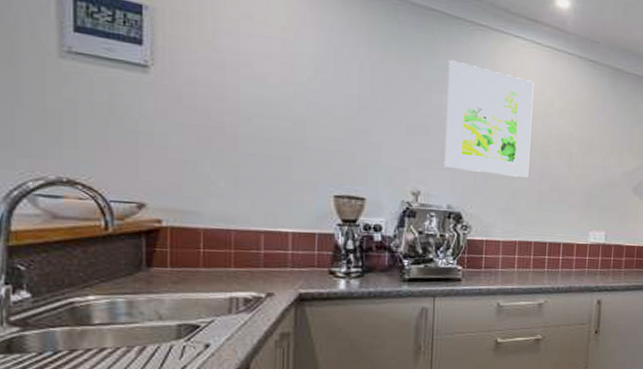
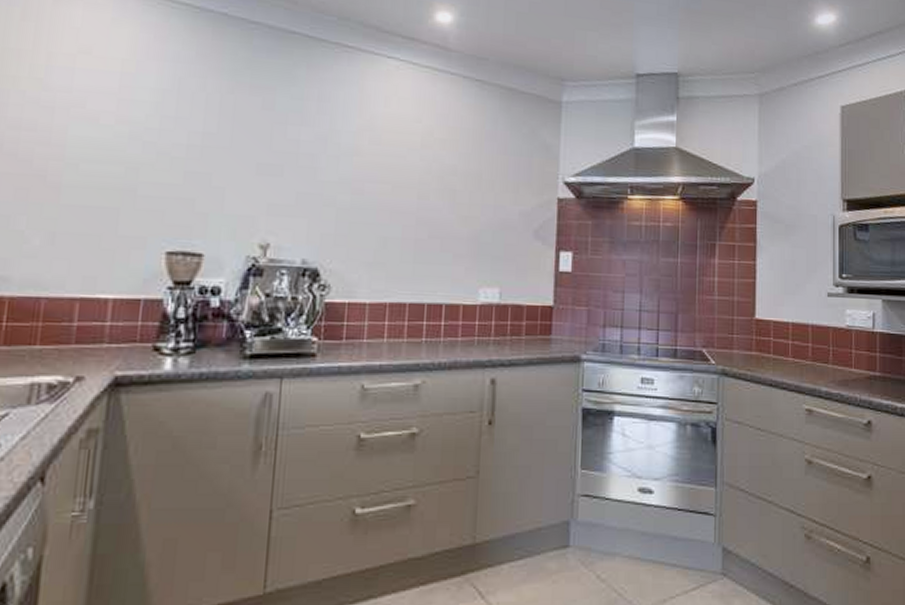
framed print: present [444,60,534,178] -> none [299,87,410,223]

